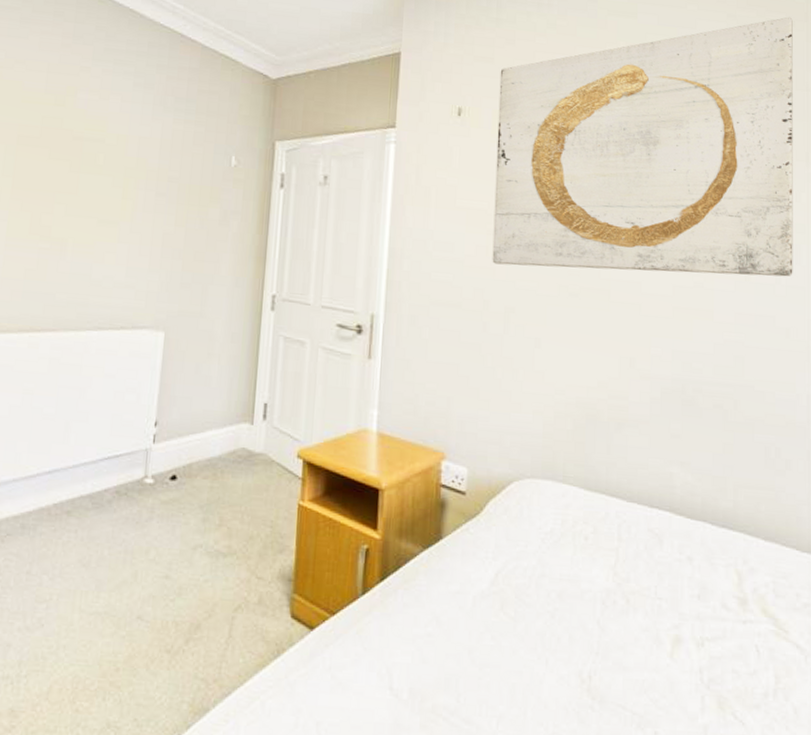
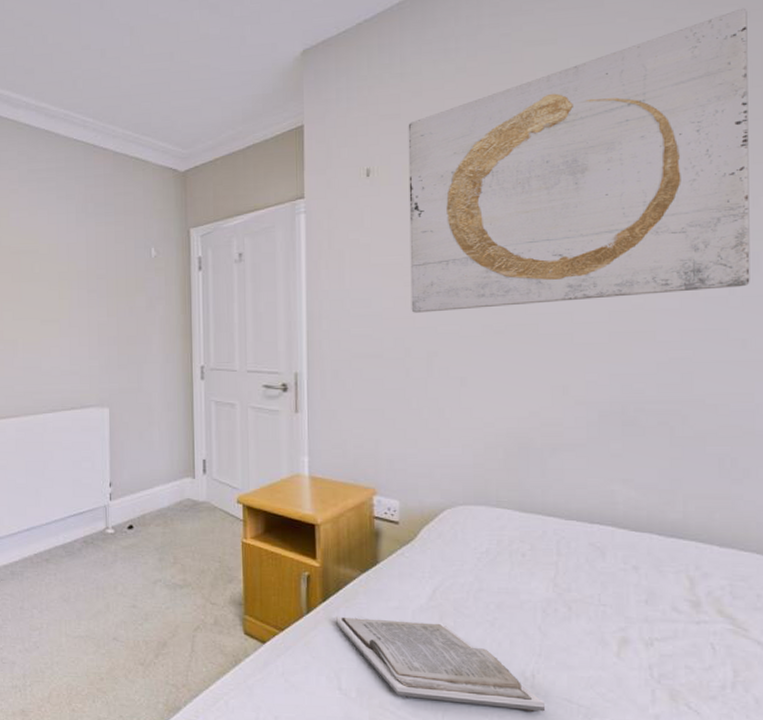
book: none [392,600,600,721] -> present [335,616,545,713]

